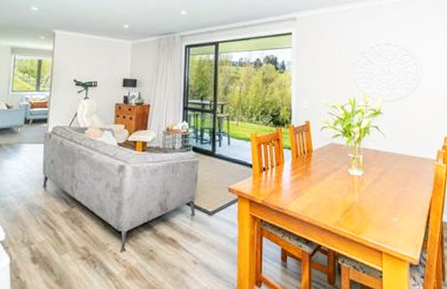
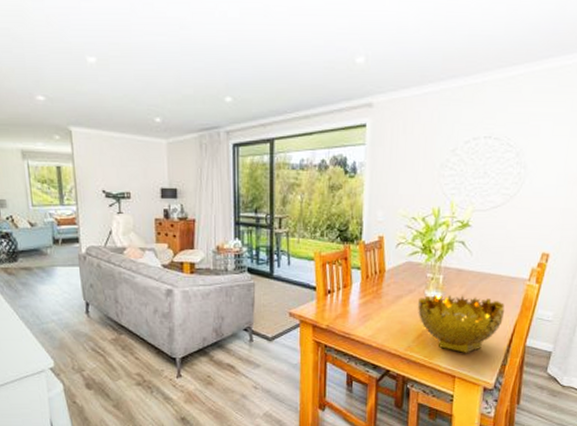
decorative bowl: none [342,172,419,228] -> present [417,294,505,353]

